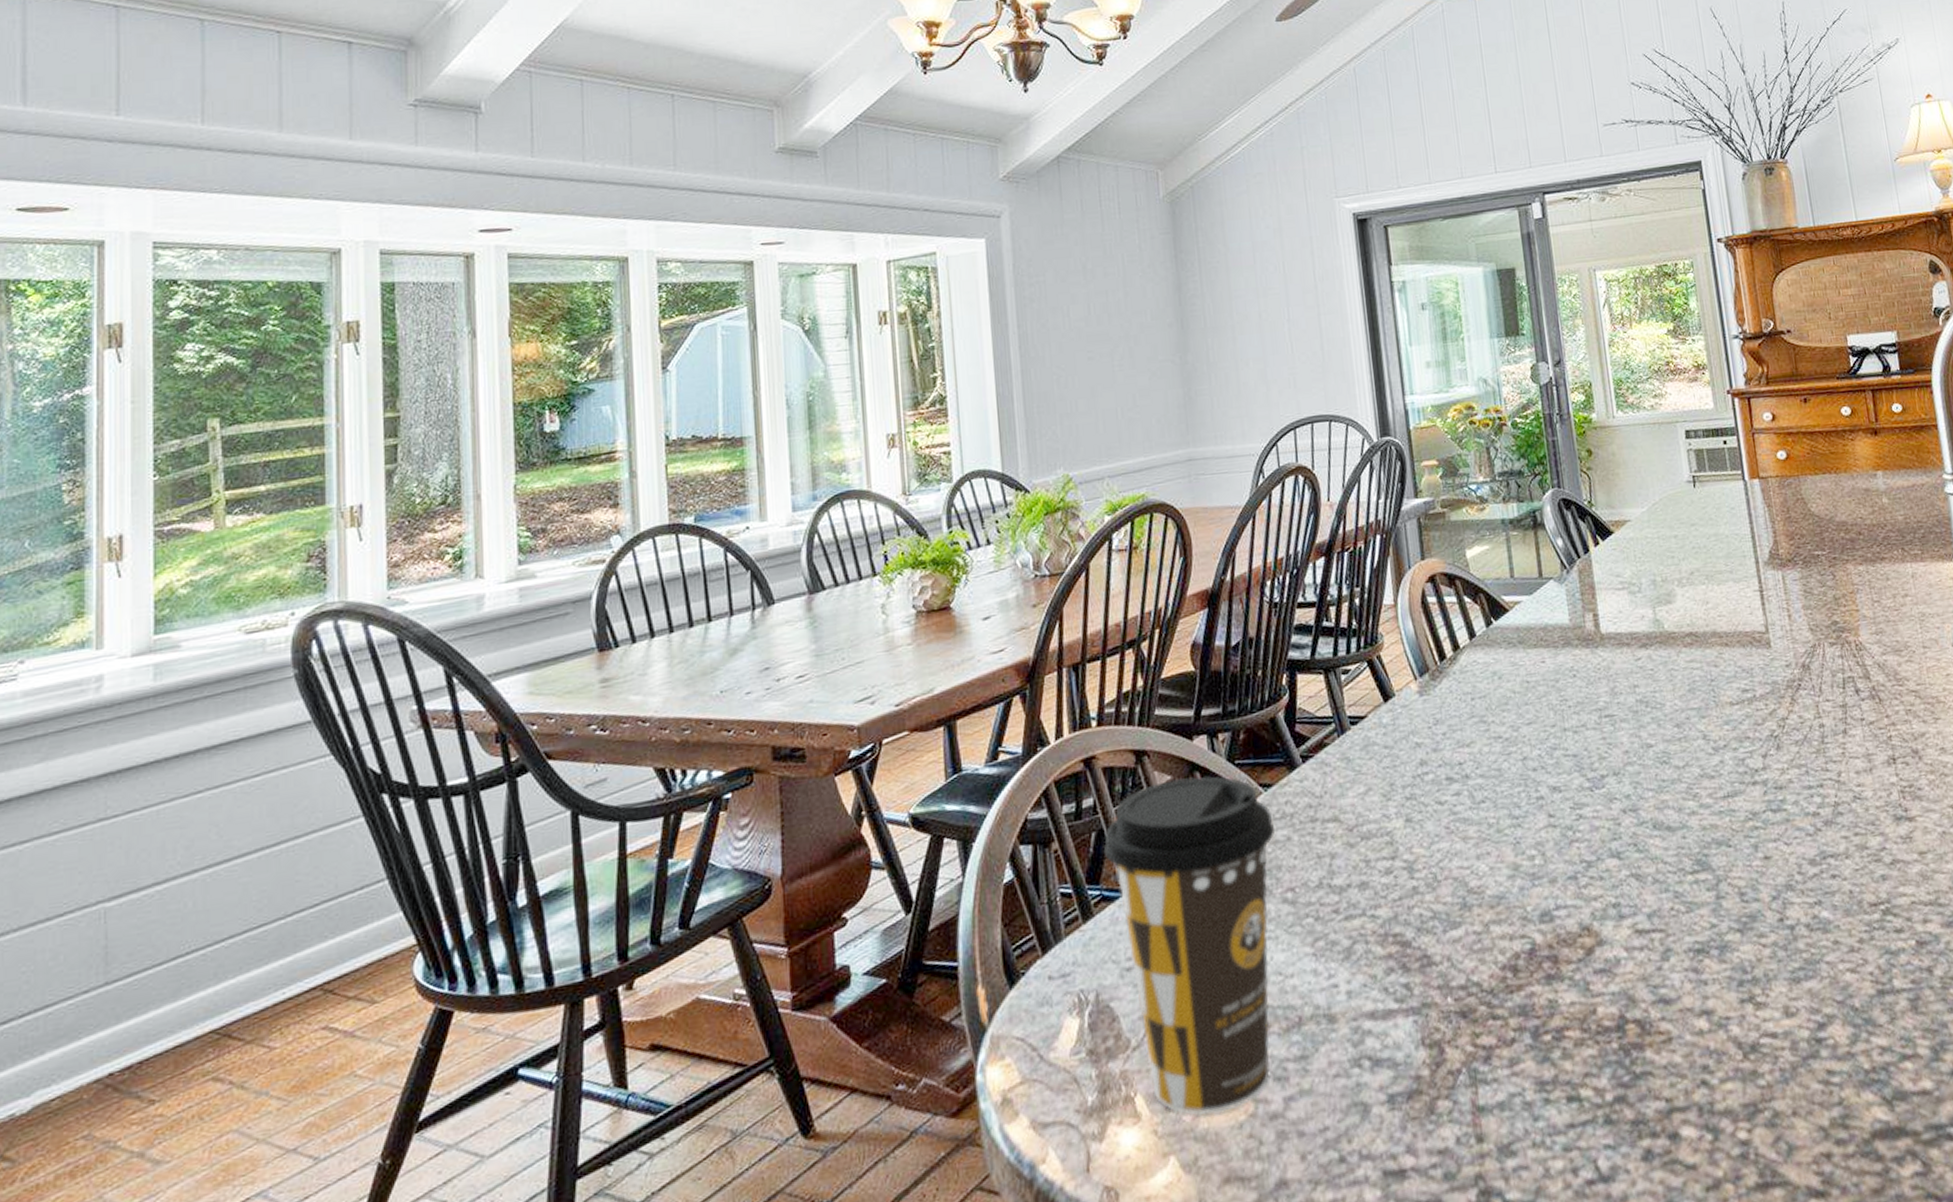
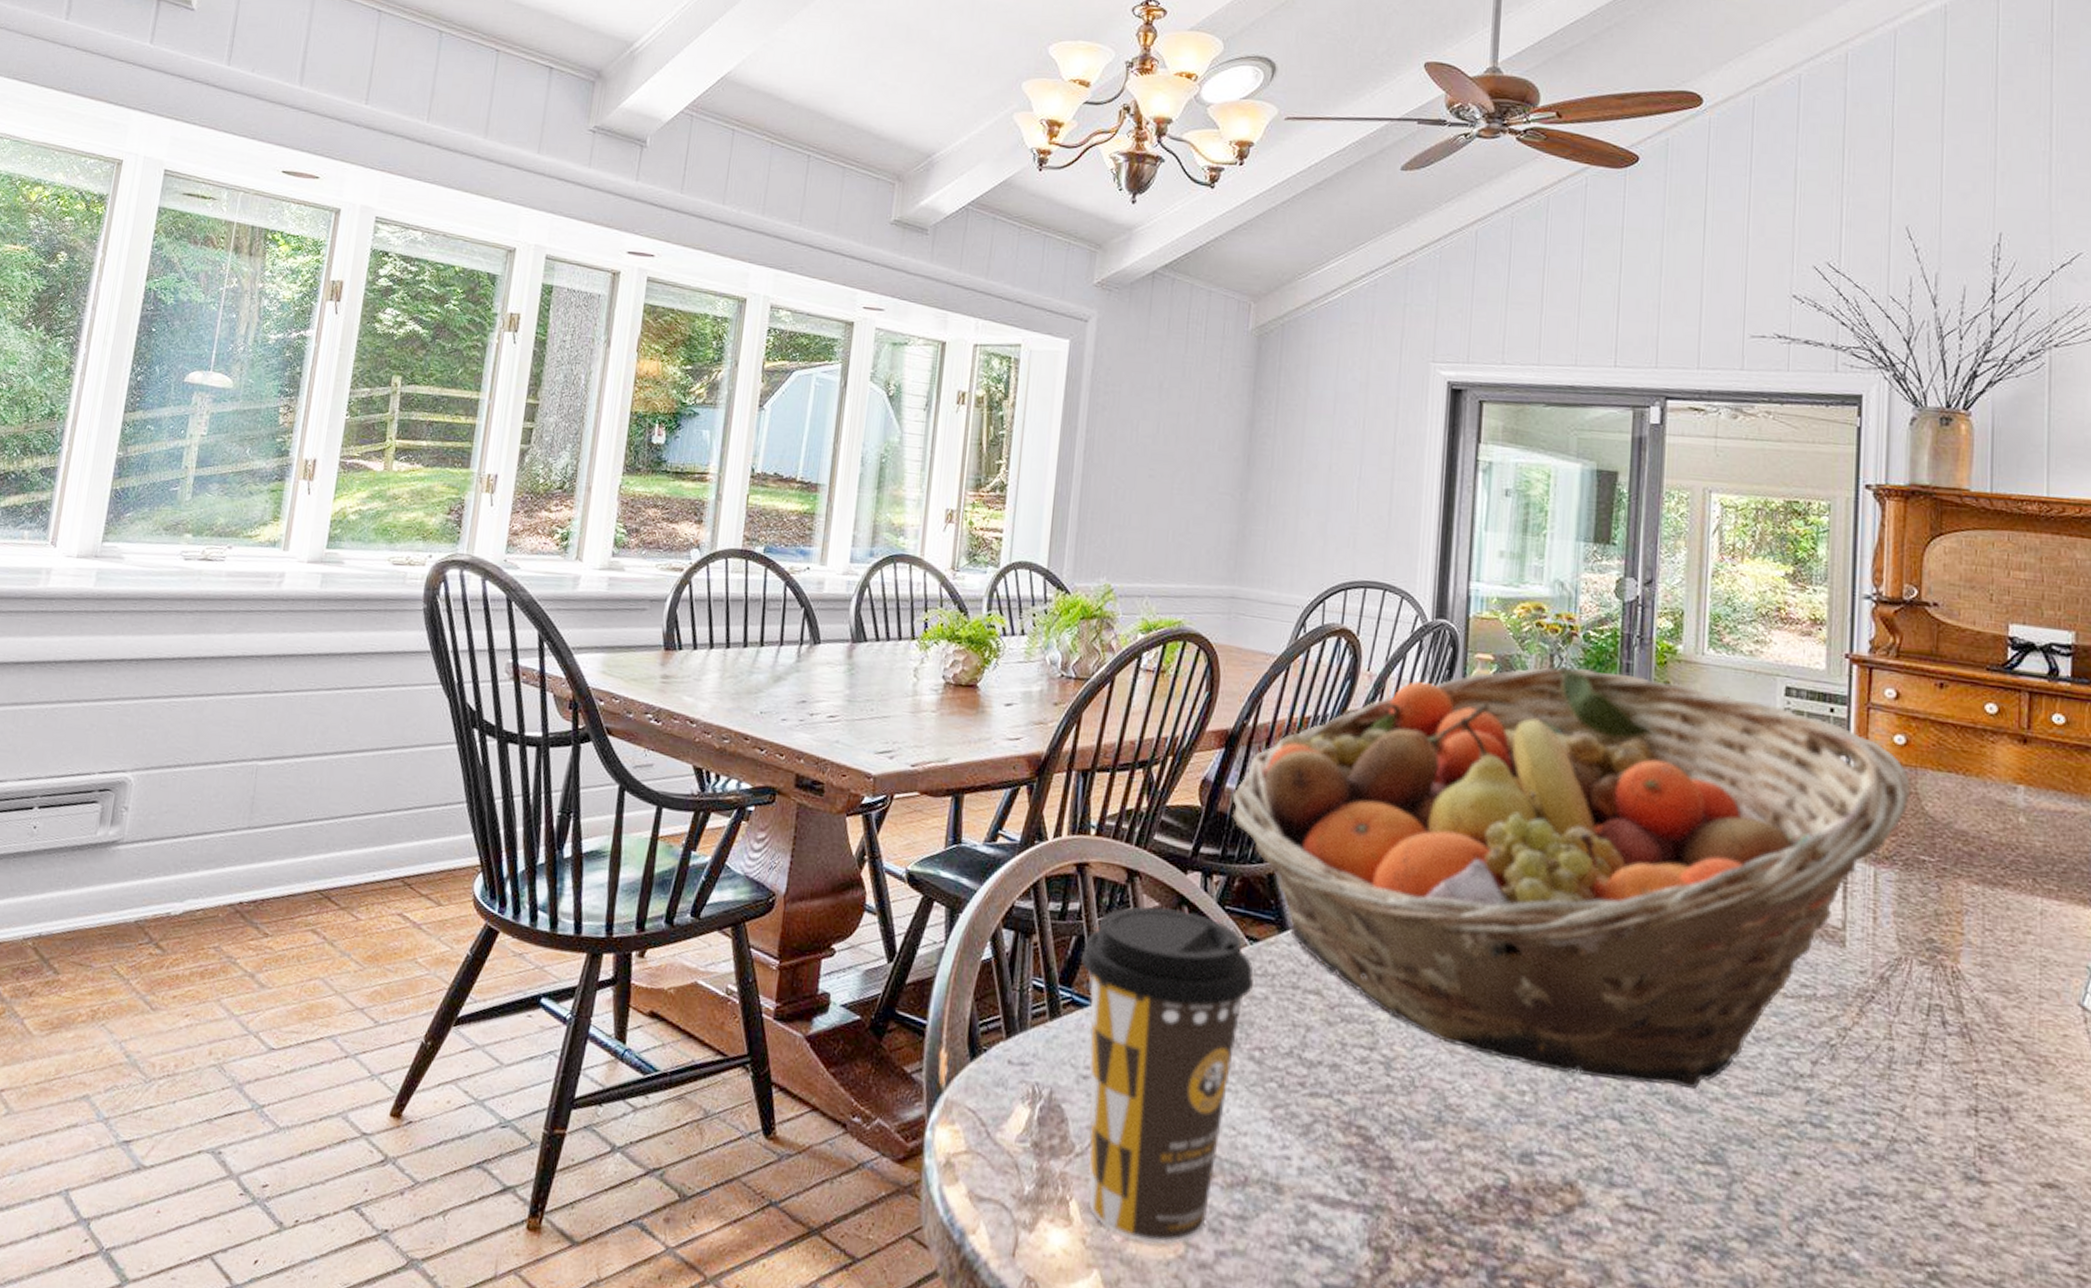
fruit basket: none [1223,449,1798,833] -> present [1232,665,1911,1089]

